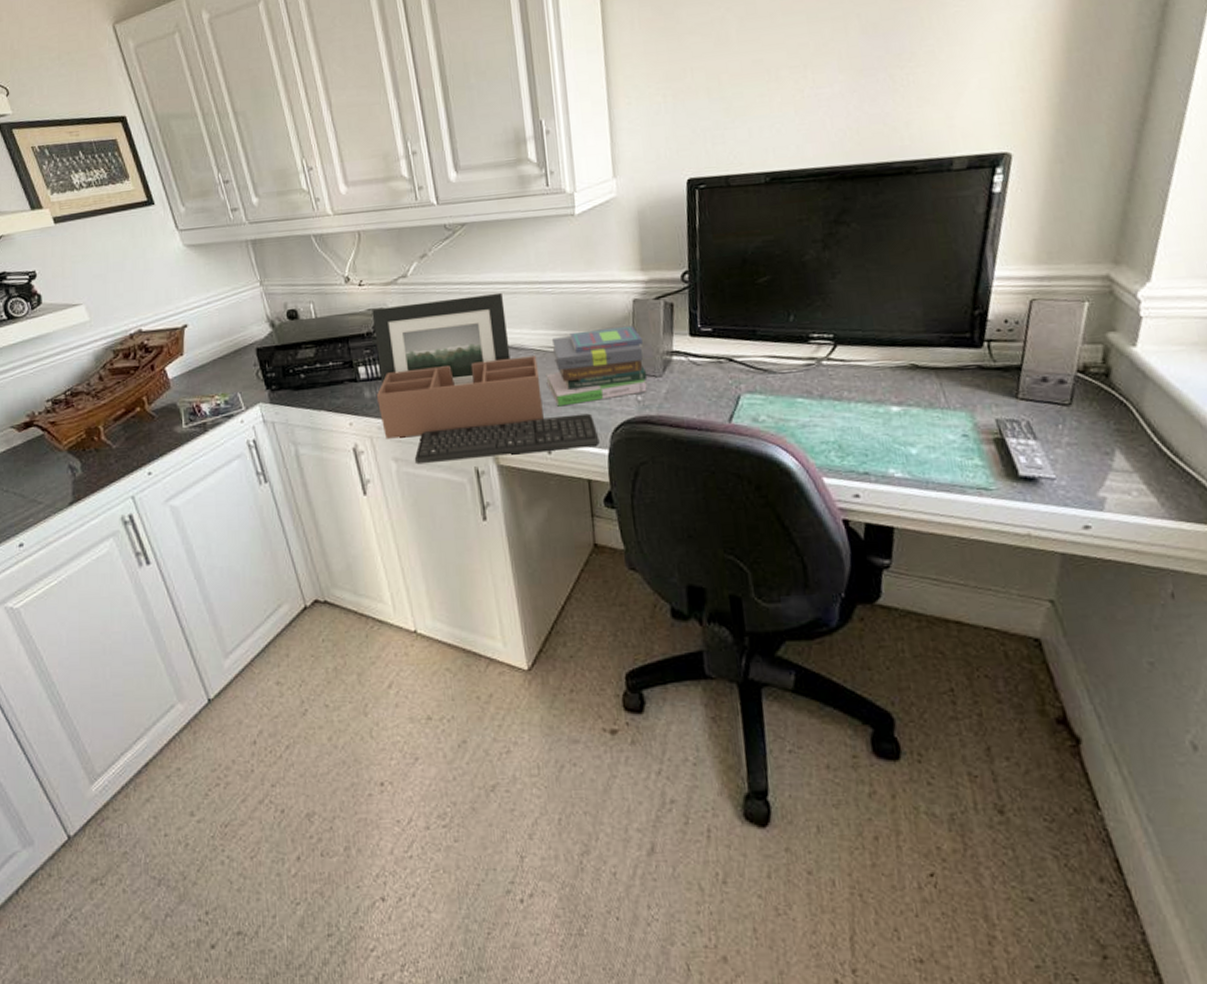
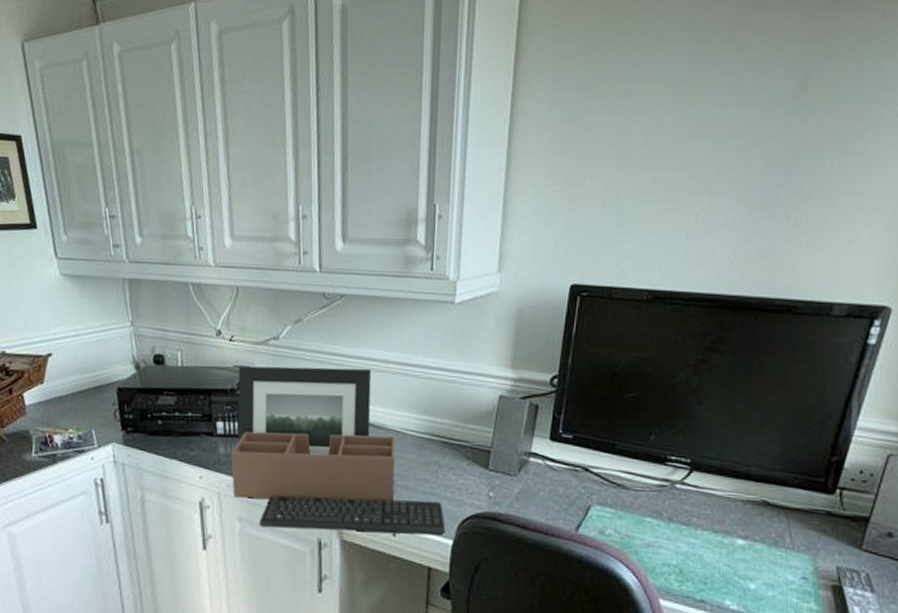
books: present [545,325,648,407] -> none [401,419,503,491]

